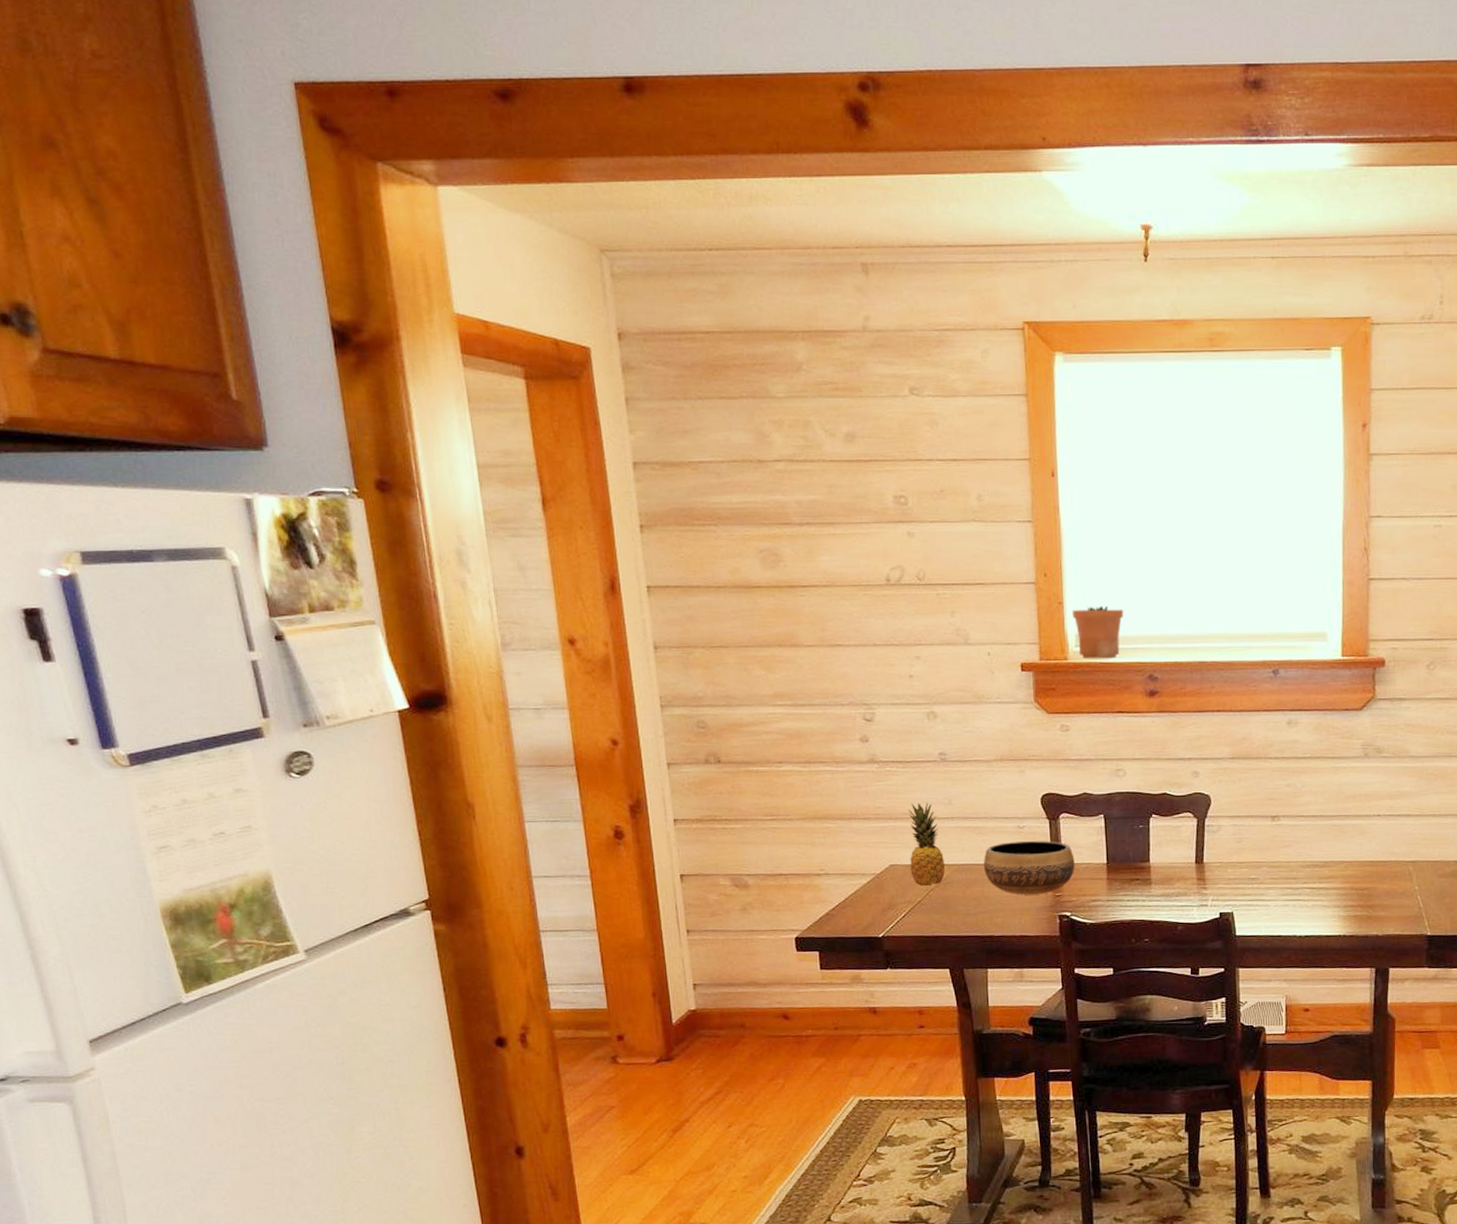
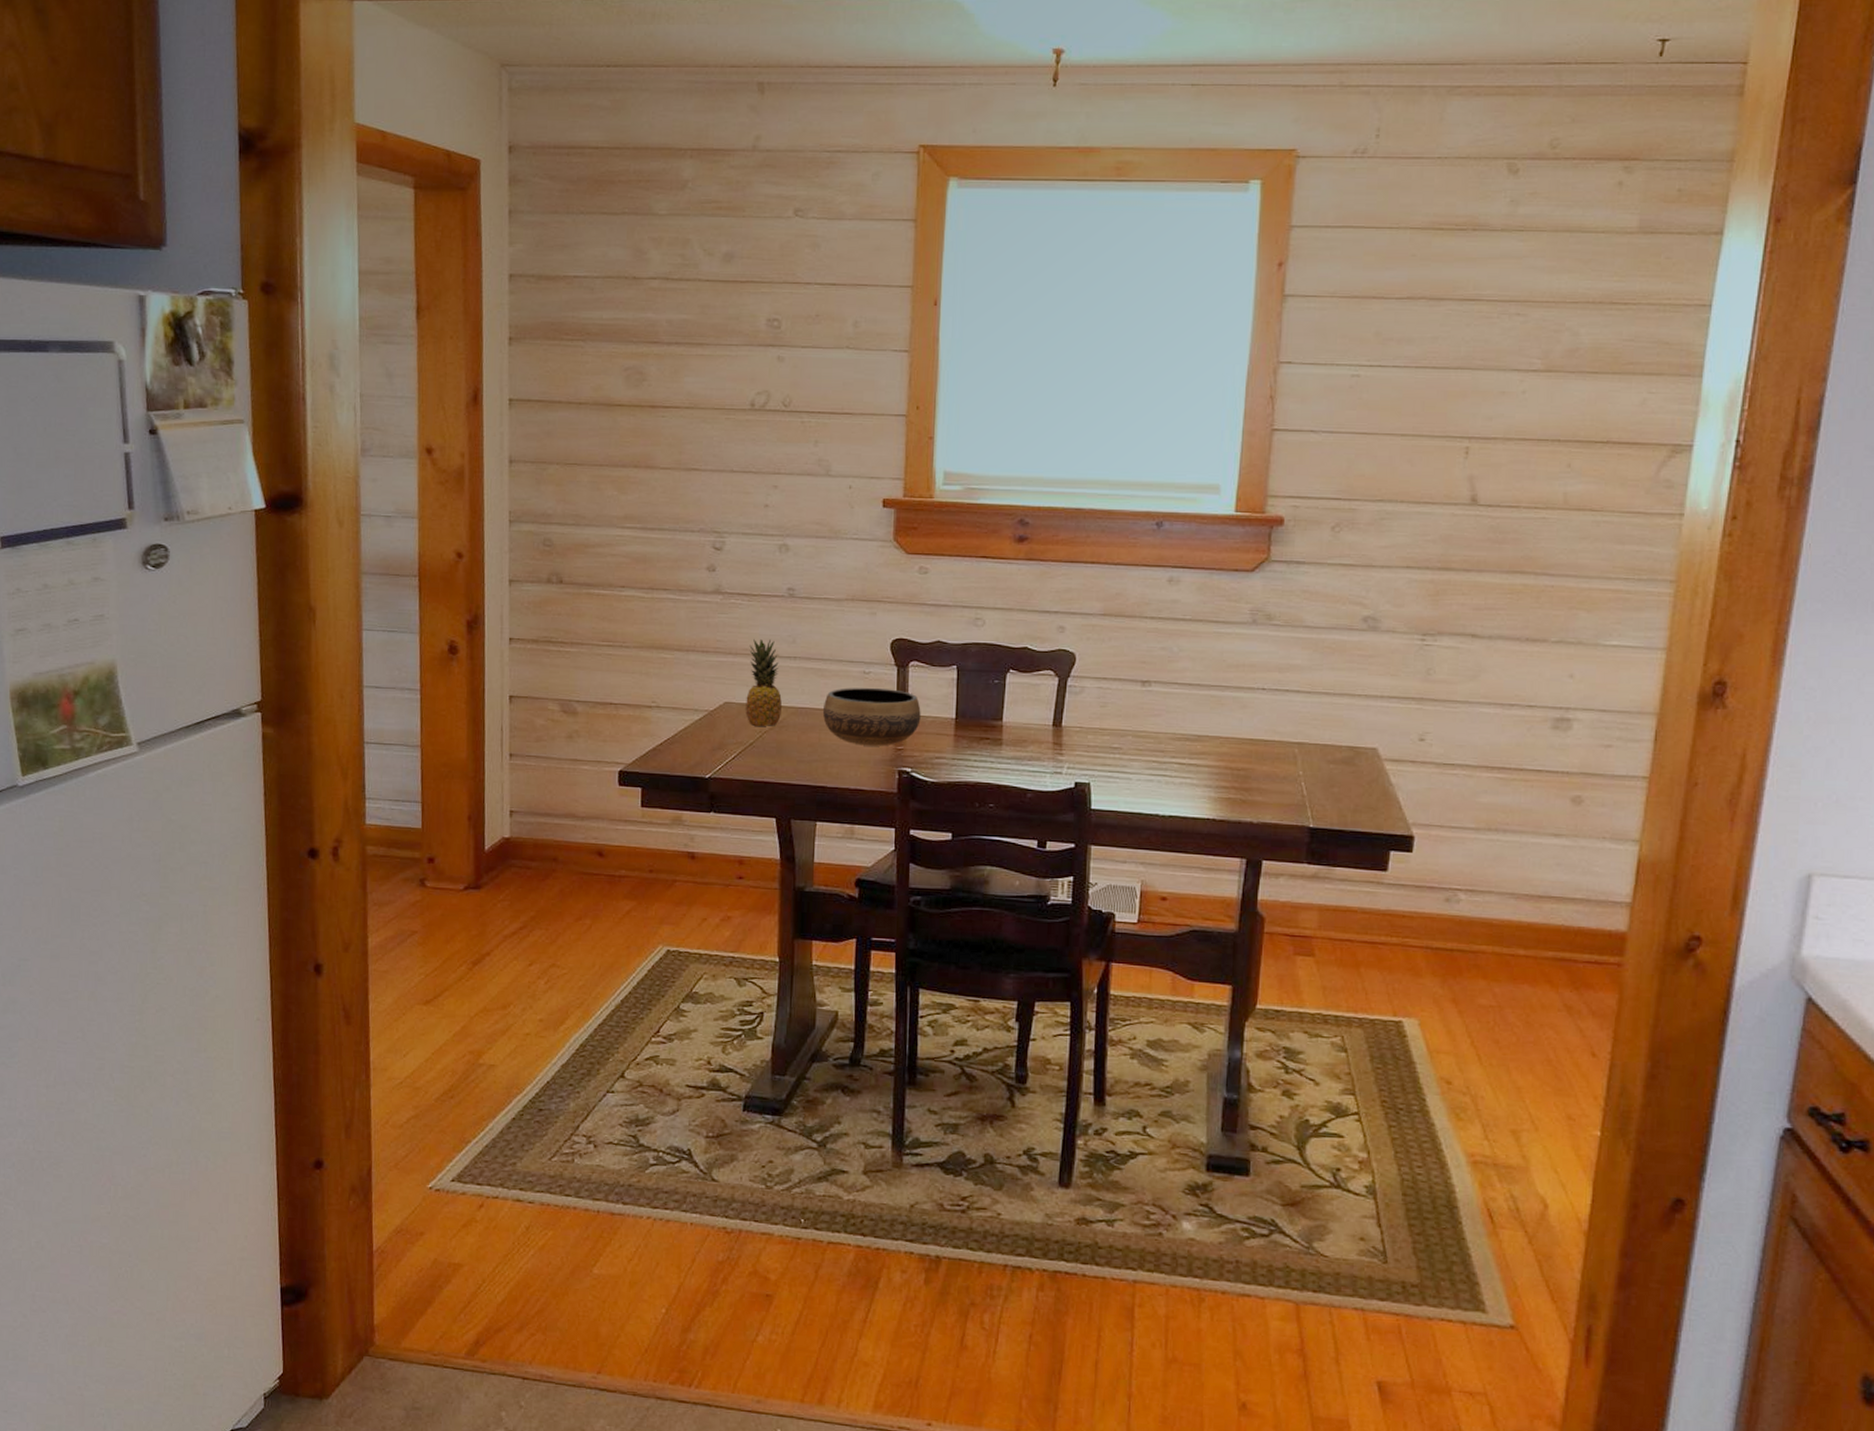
planter: present [1073,605,1124,659] -> none [943,442,999,500]

